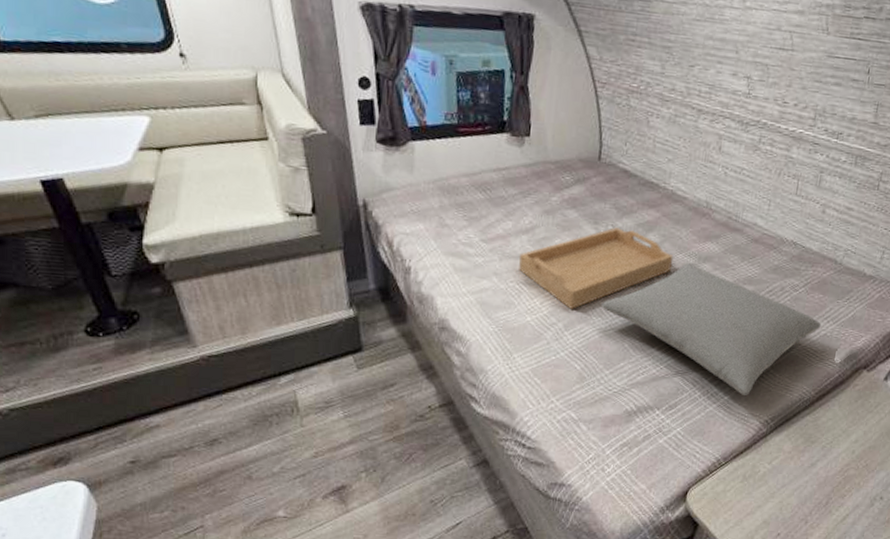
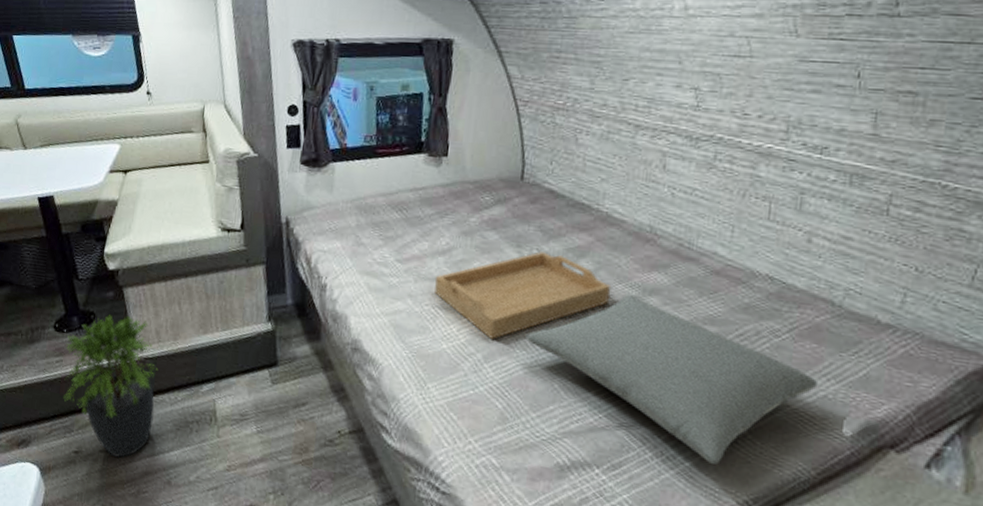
potted plant: none [104,312,226,461] -> present [62,314,159,458]

